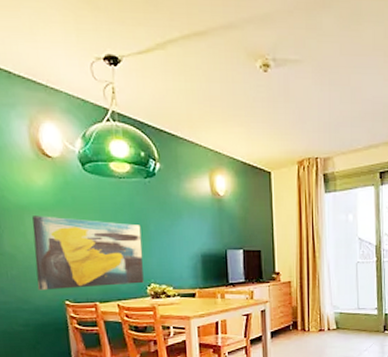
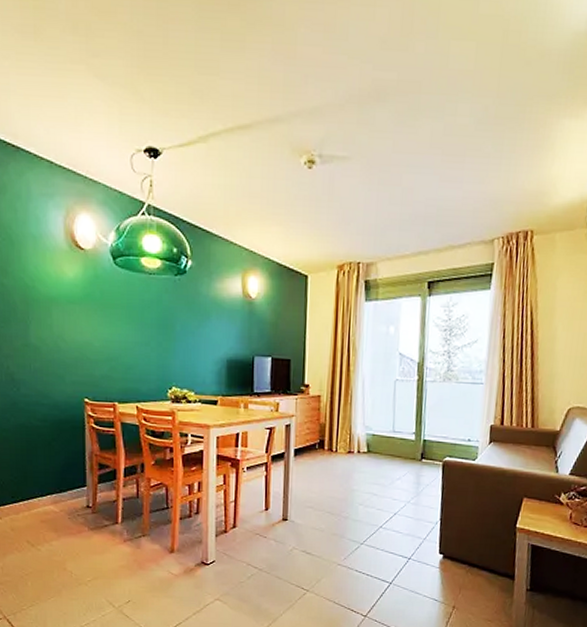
wall art: present [32,216,144,291] -> none [58,308,167,386]

